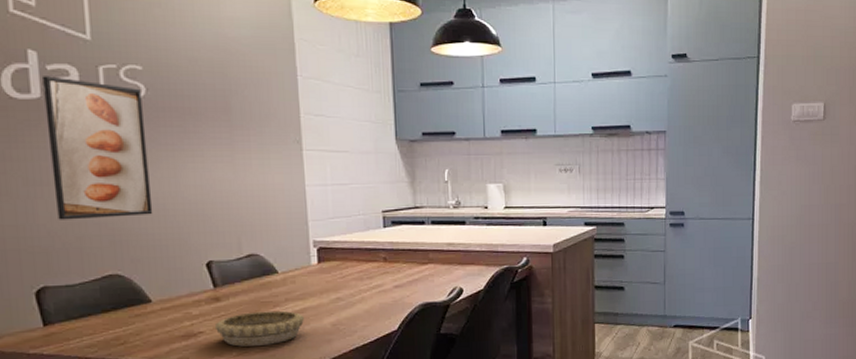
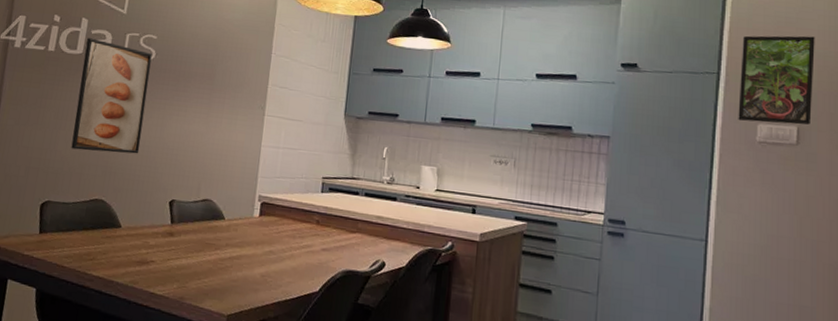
decorative bowl: present [214,310,304,347] -> none [164,250,238,284]
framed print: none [776,13,838,102] -> present [738,35,815,125]

